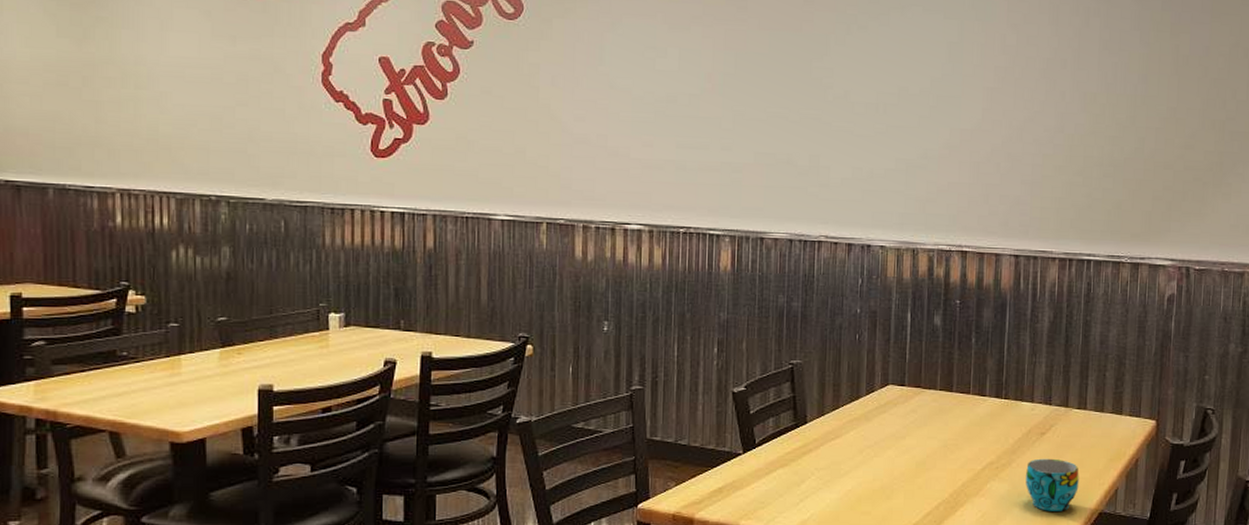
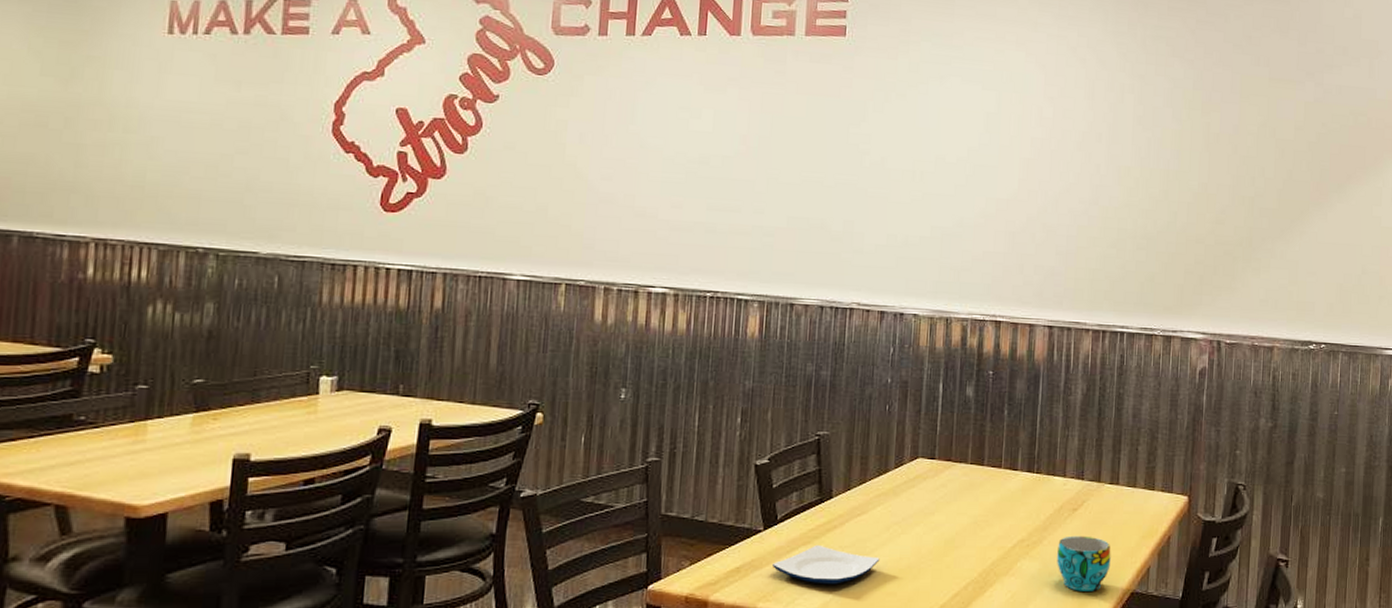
plate: none [751,467,854,504] -> present [771,544,880,585]

